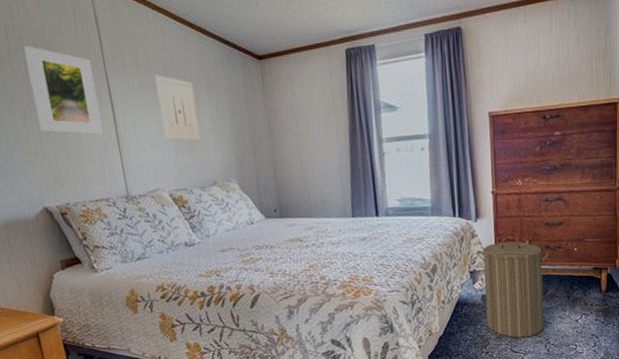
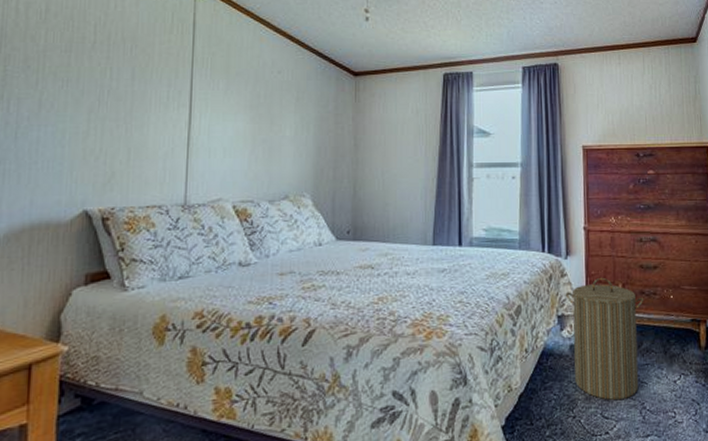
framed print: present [23,45,103,135] -> none [104,41,178,136]
wall art: present [154,74,202,141] -> none [241,81,281,151]

